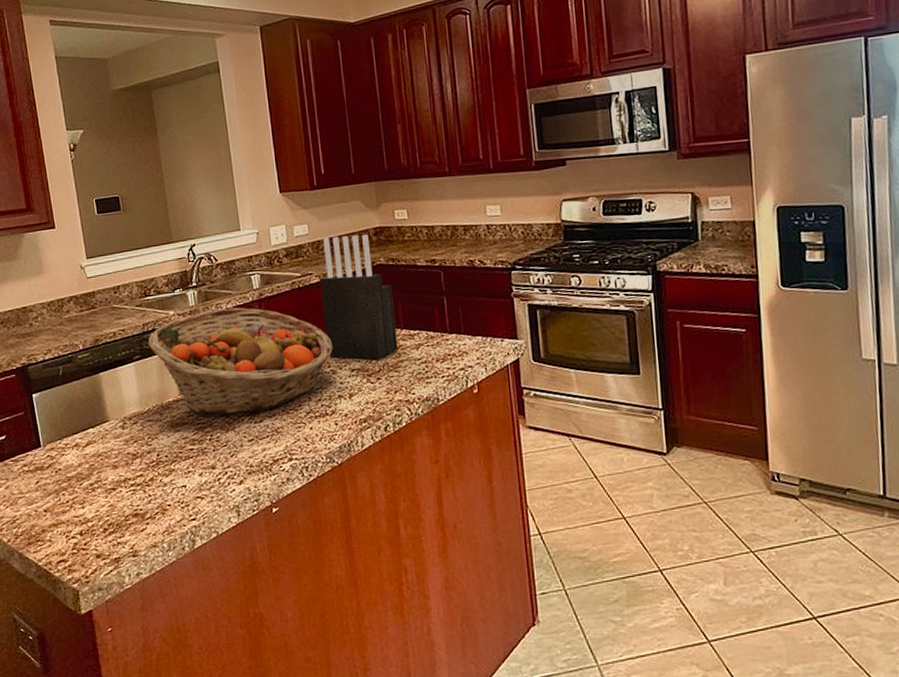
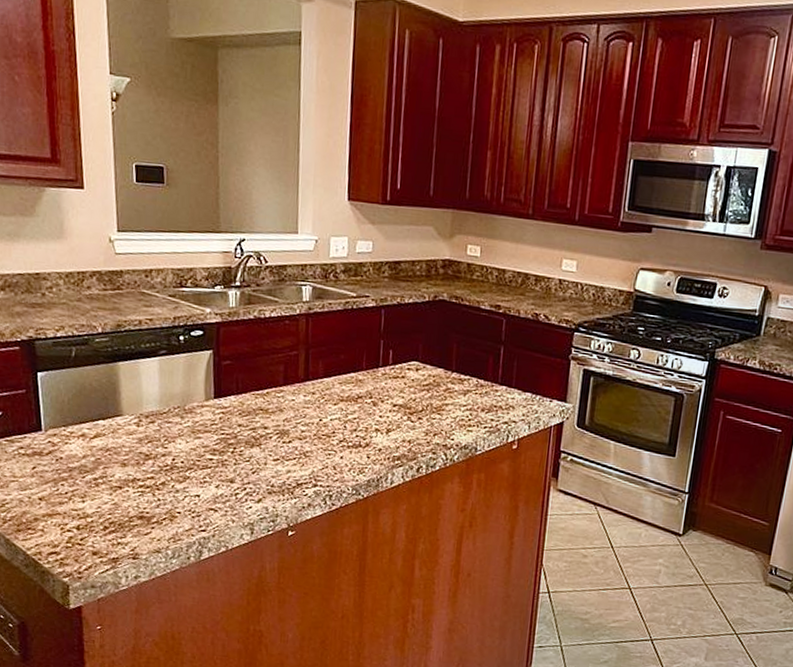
fruit basket: present [148,307,334,416] -> none [177,315,379,432]
knife block: present [319,234,398,359] -> none [372,259,451,398]

